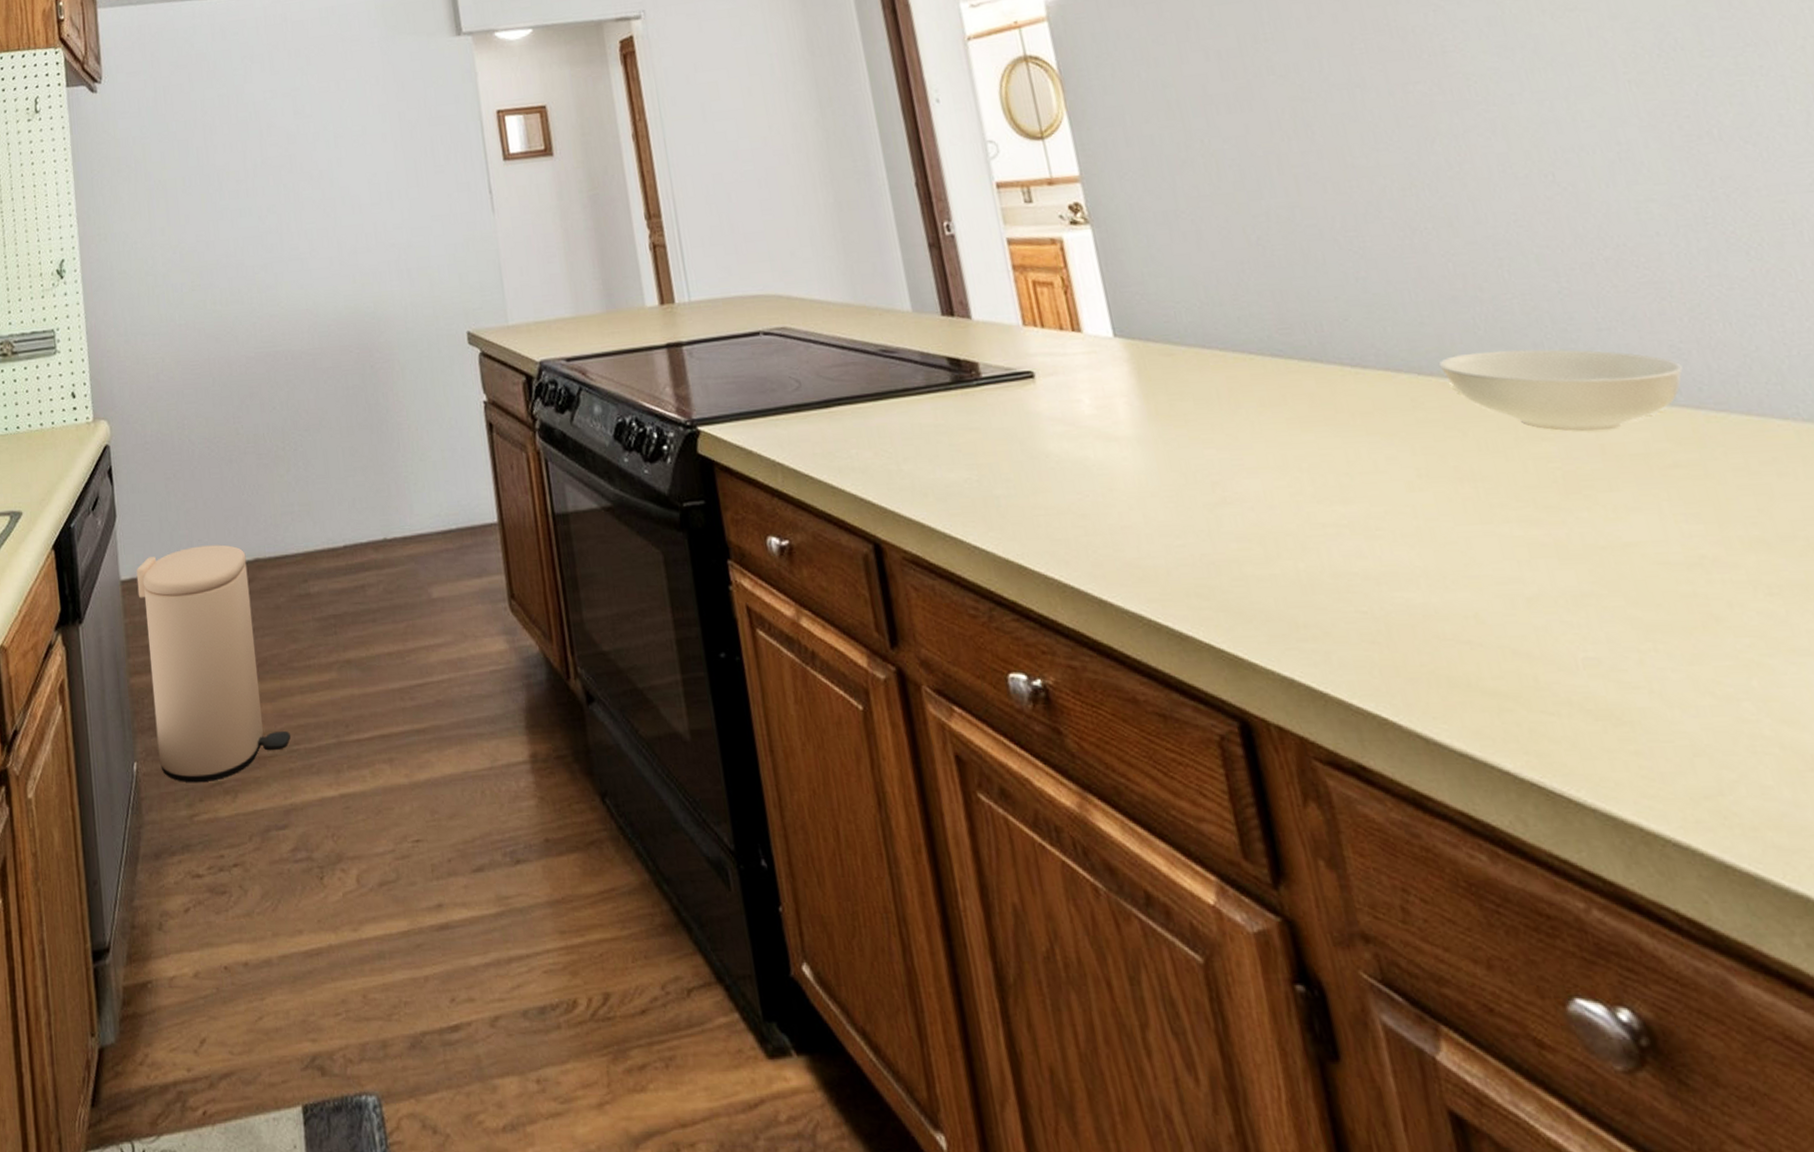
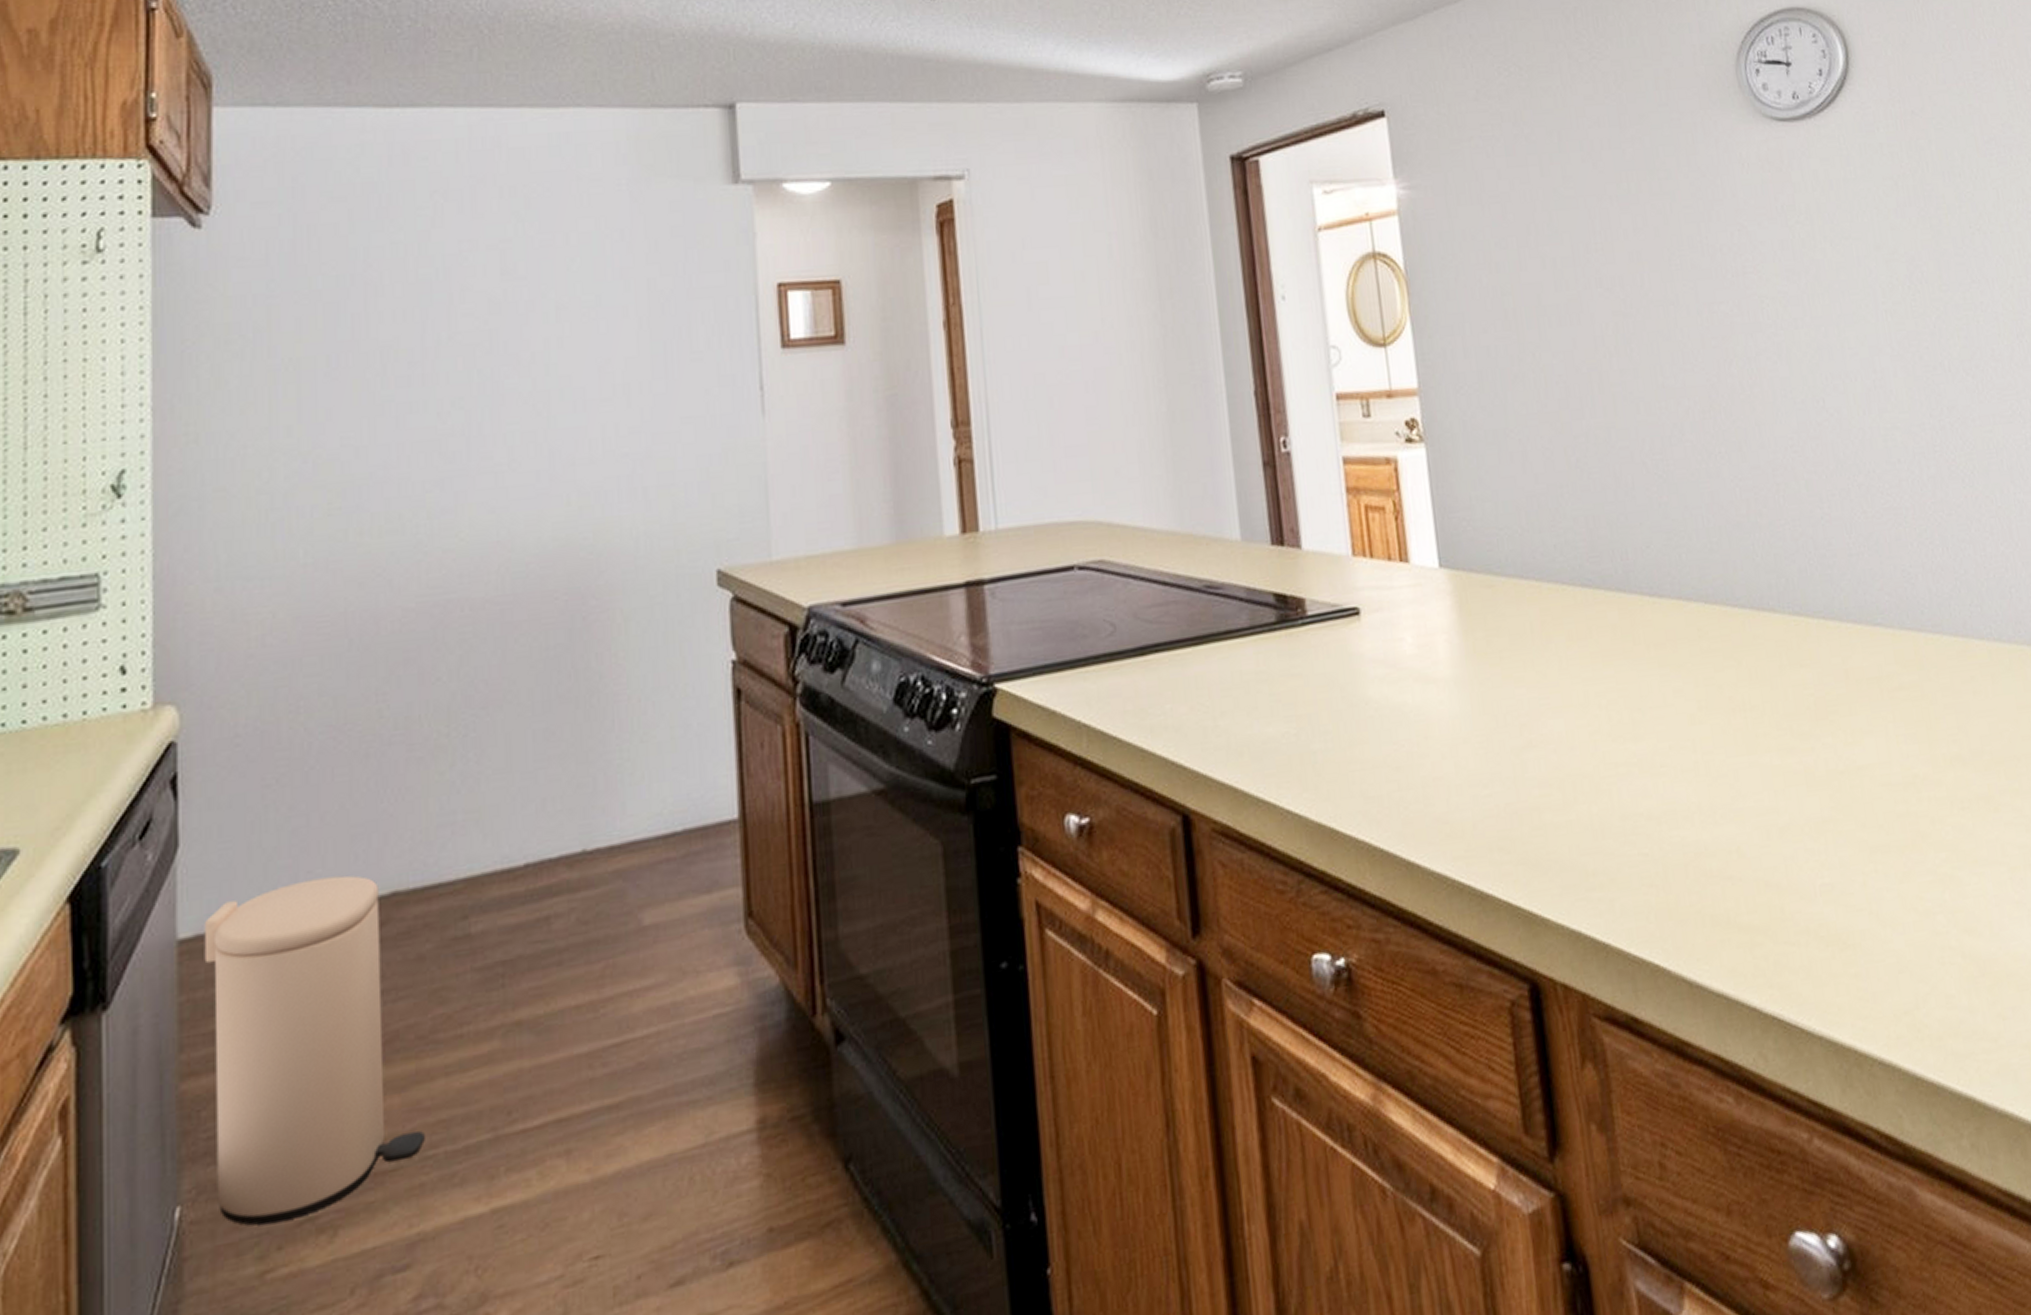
bowl: present [1438,349,1683,431] -> none [1722,575,1911,657]

